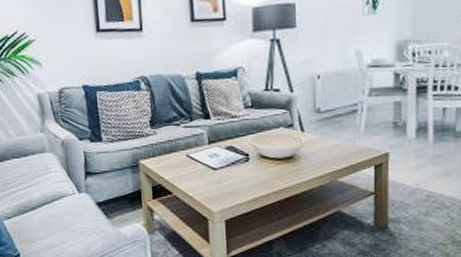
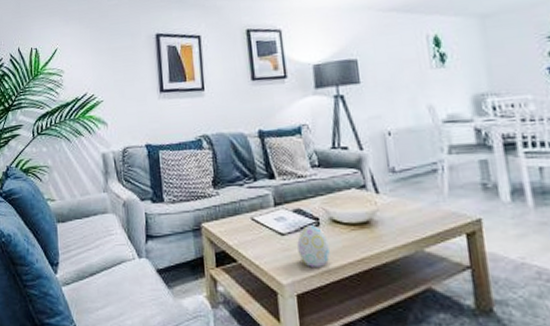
decorative egg: none [228,160,256,197] -> present [297,225,330,267]

